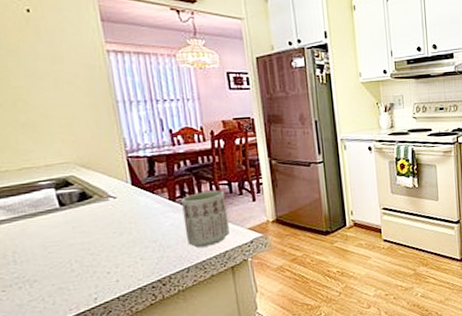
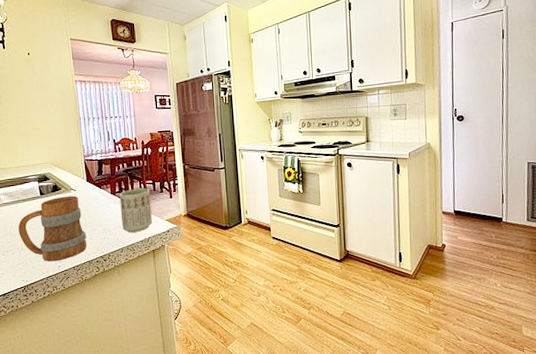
mug: none [26,204,137,294] -> present [18,196,87,262]

